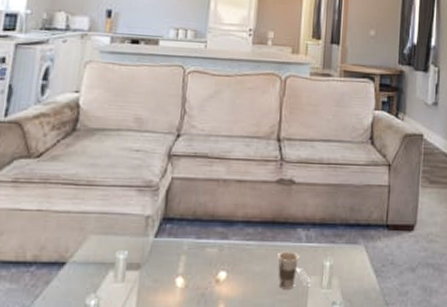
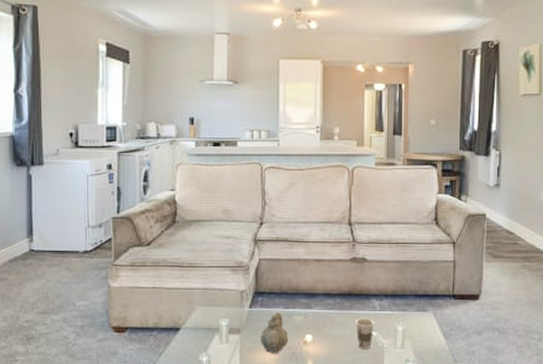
teapot: none [164,242,199,296] -> present [260,311,289,354]

